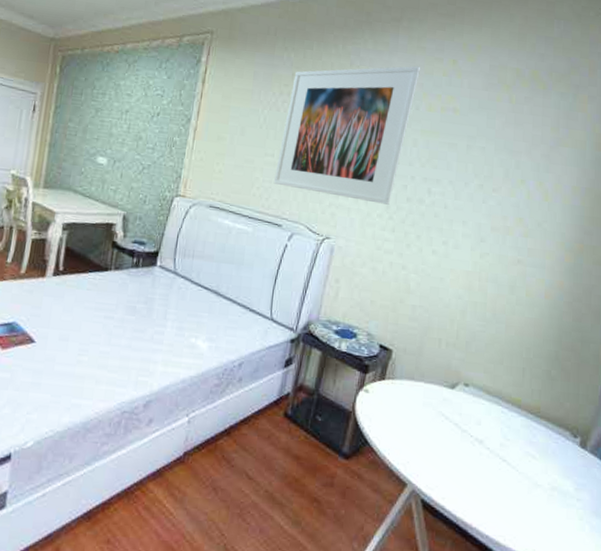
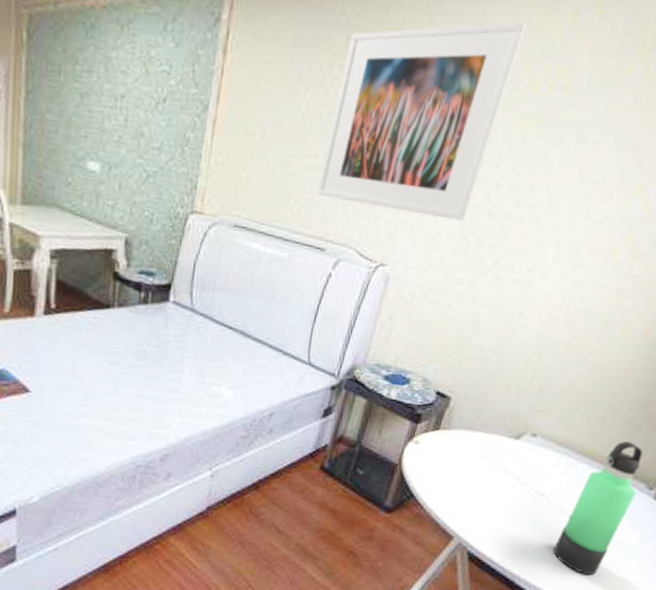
thermos bottle: none [499,391,564,525] -> present [553,441,643,576]

